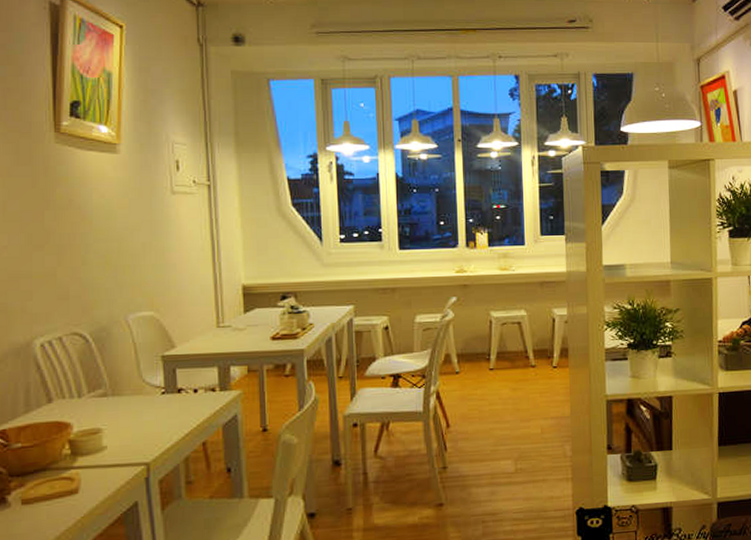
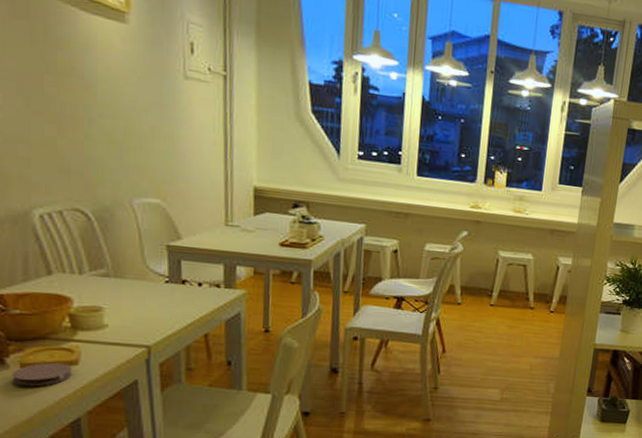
coaster: none [13,493,73,524] -> present [12,362,72,387]

